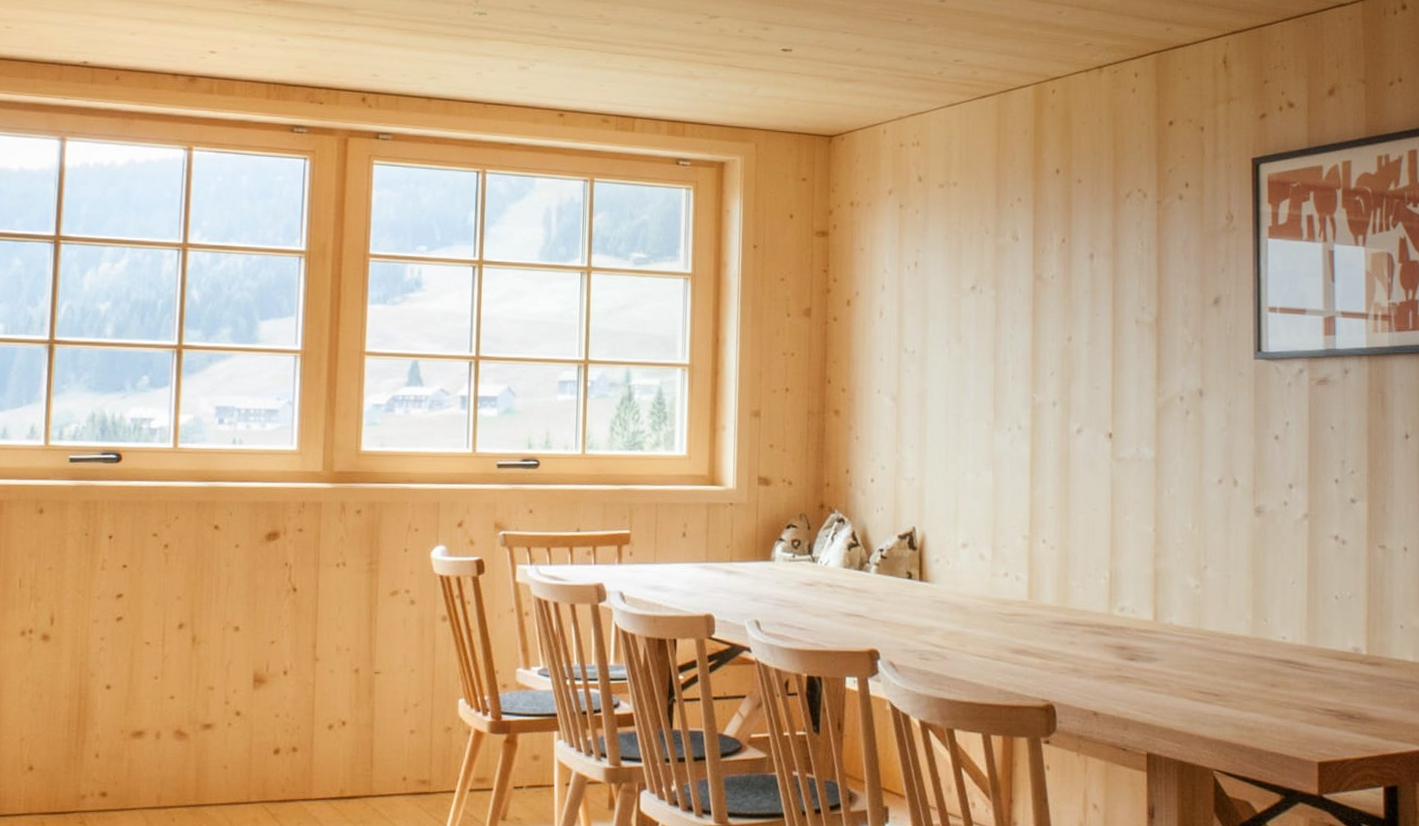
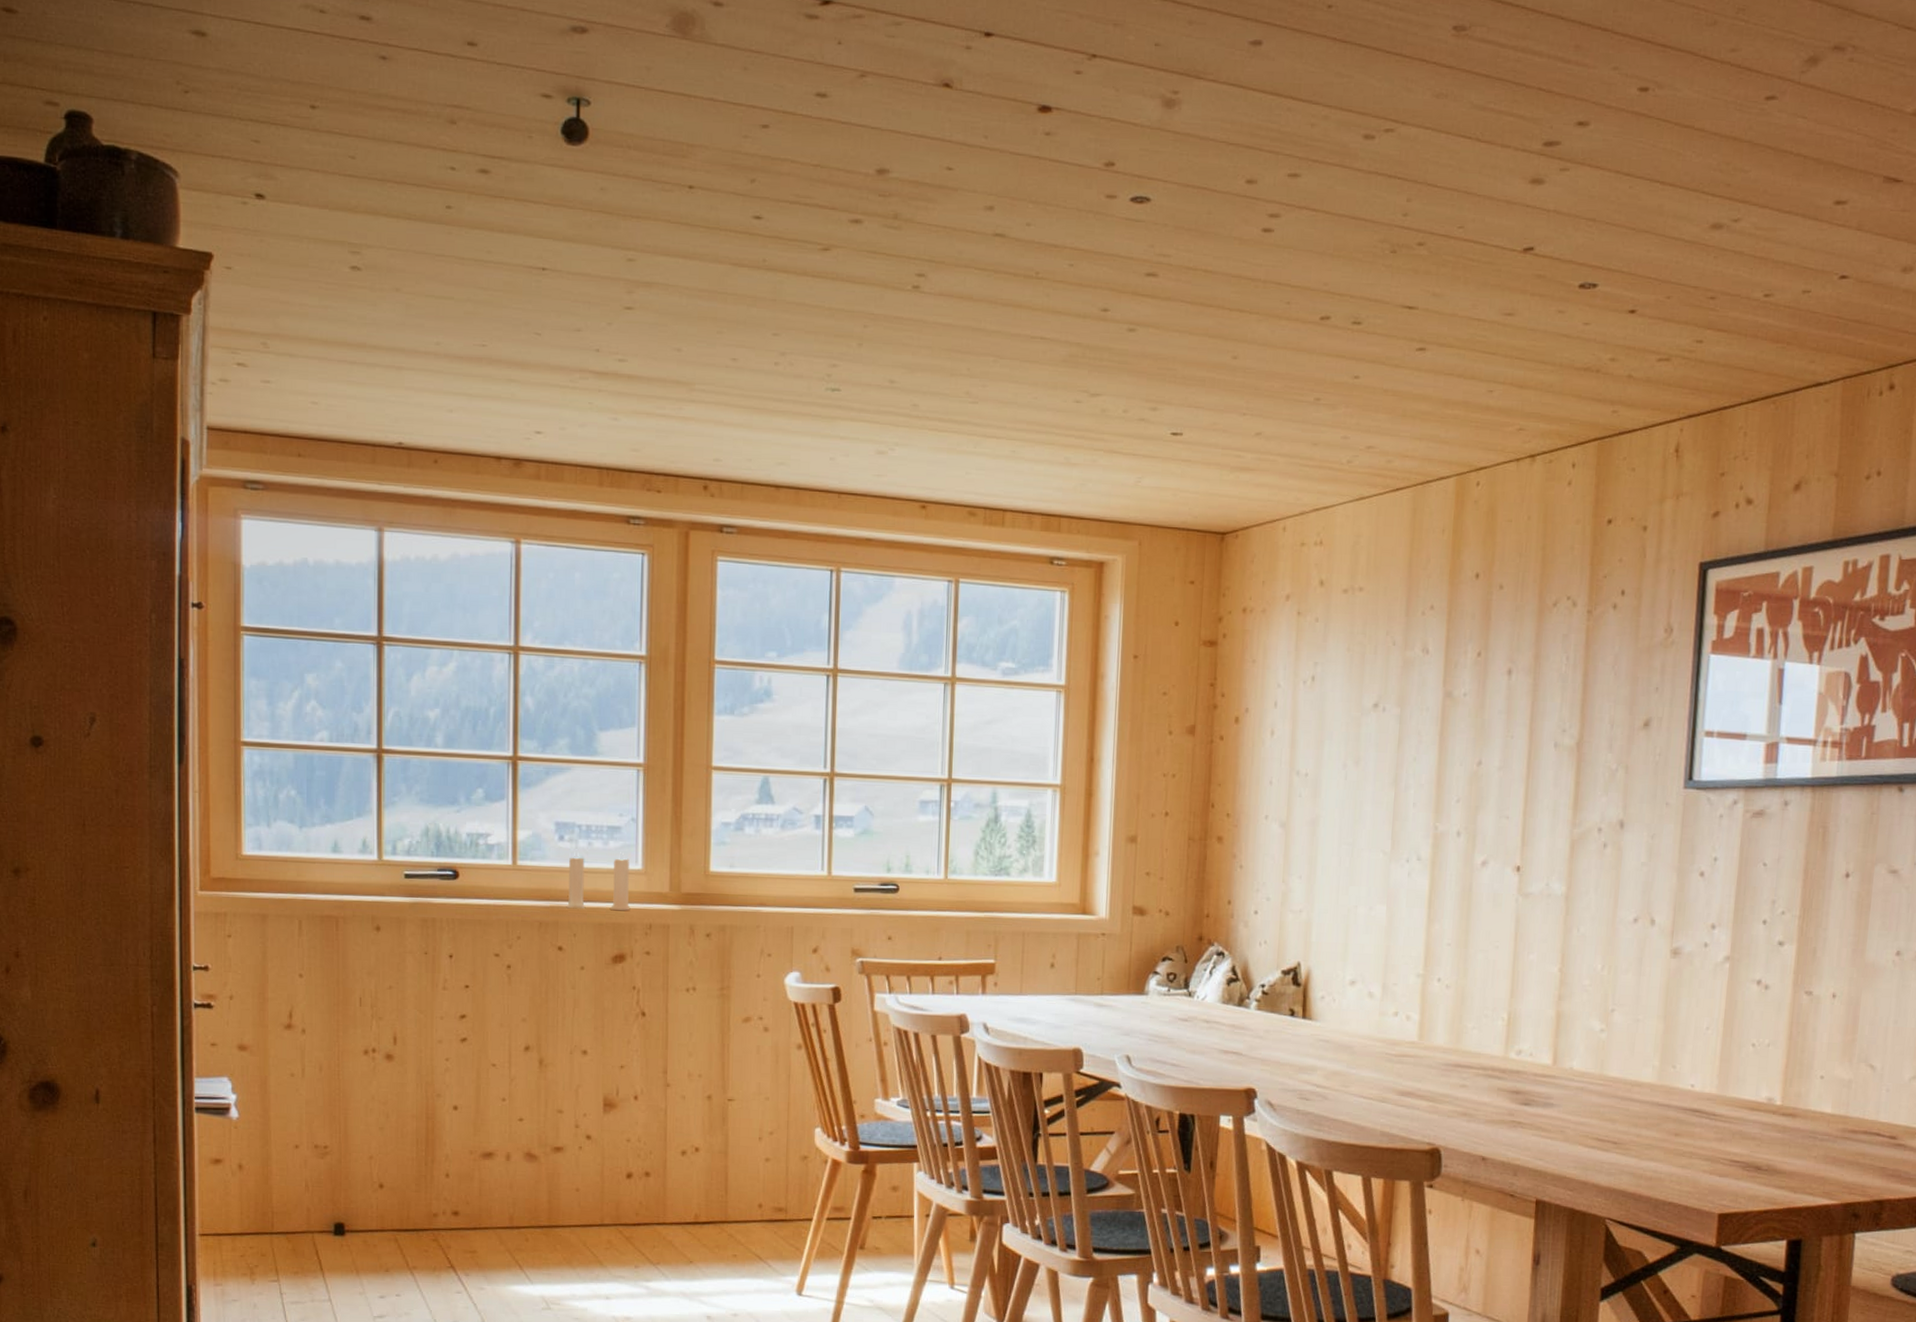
candle: none [223,431,285,490] -> present [566,849,631,911]

